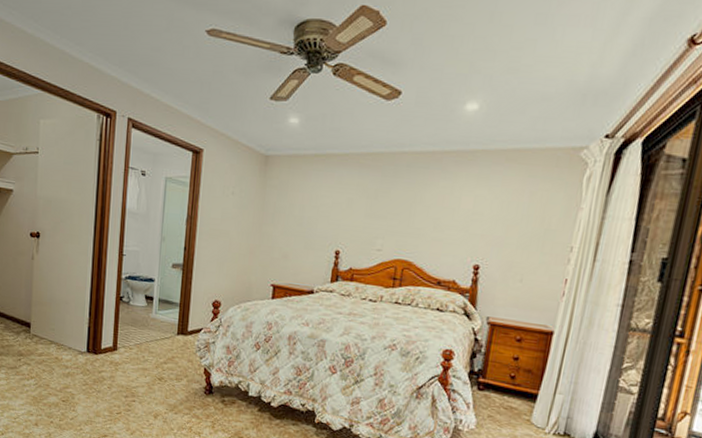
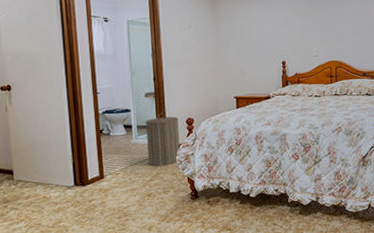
laundry hamper: none [165,288,204,350] -> present [145,112,180,166]

